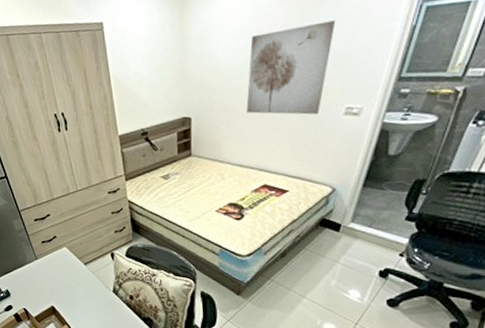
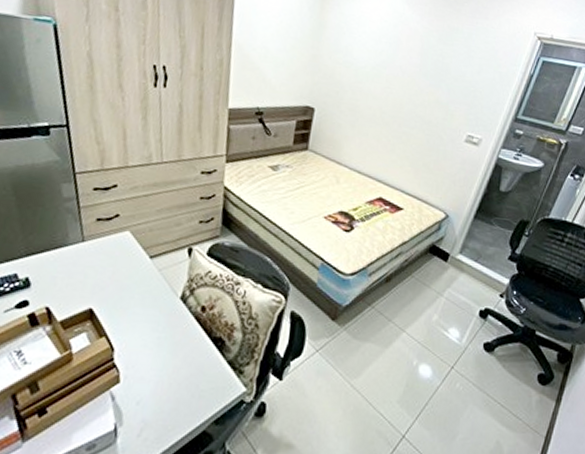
wall art: present [246,20,336,115] -> none [373,42,468,136]

